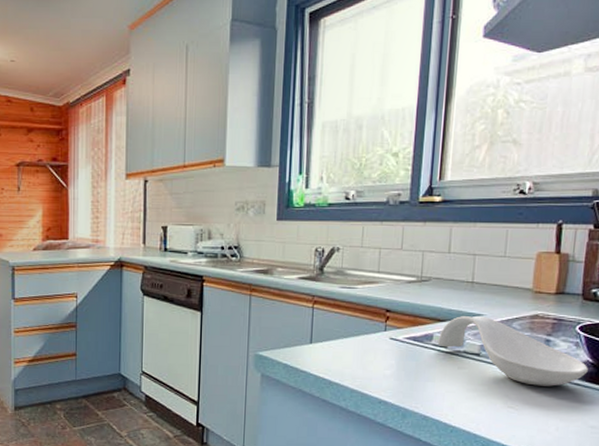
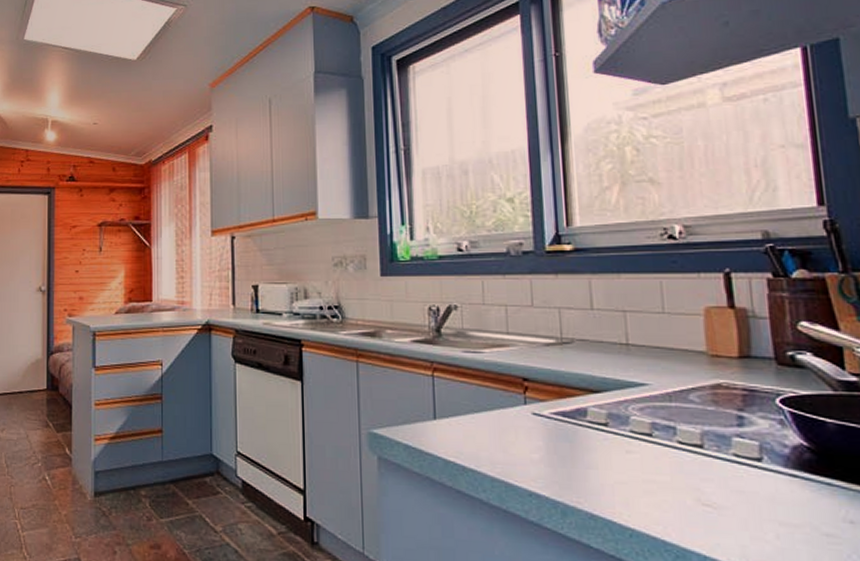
spoon rest: present [437,316,588,386] -> none [593,386,804,478]

